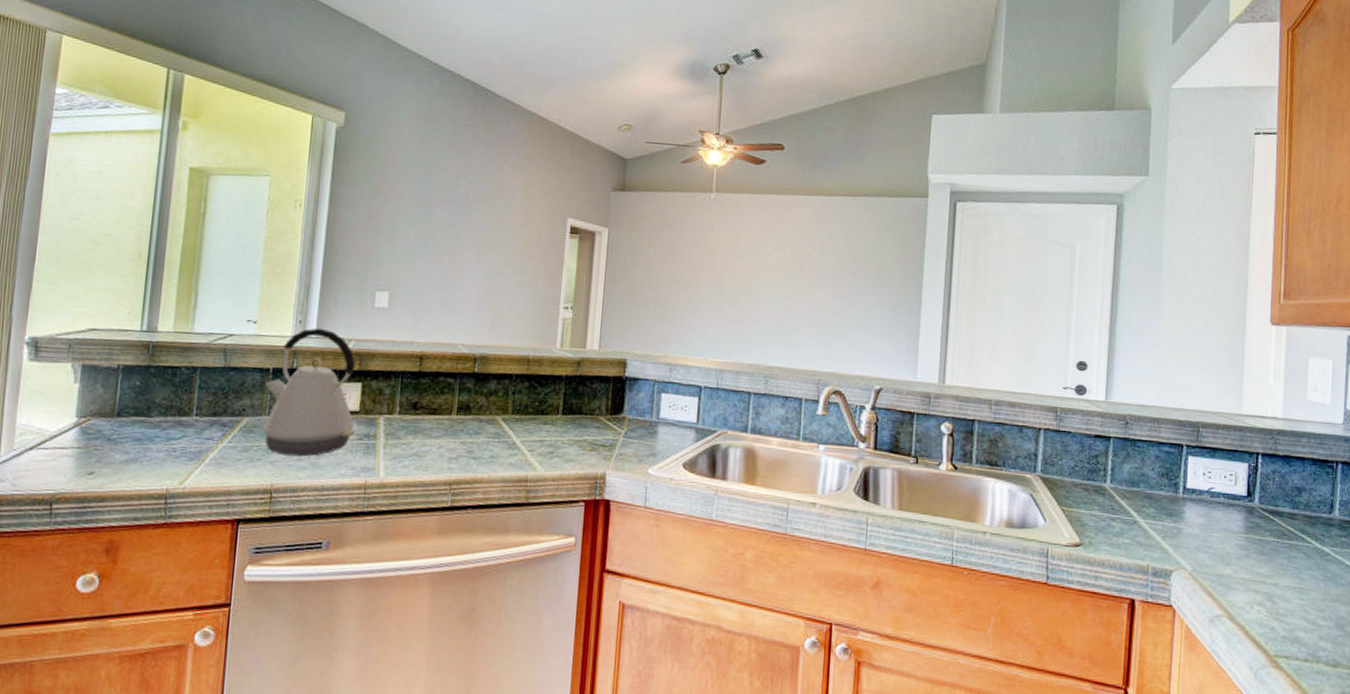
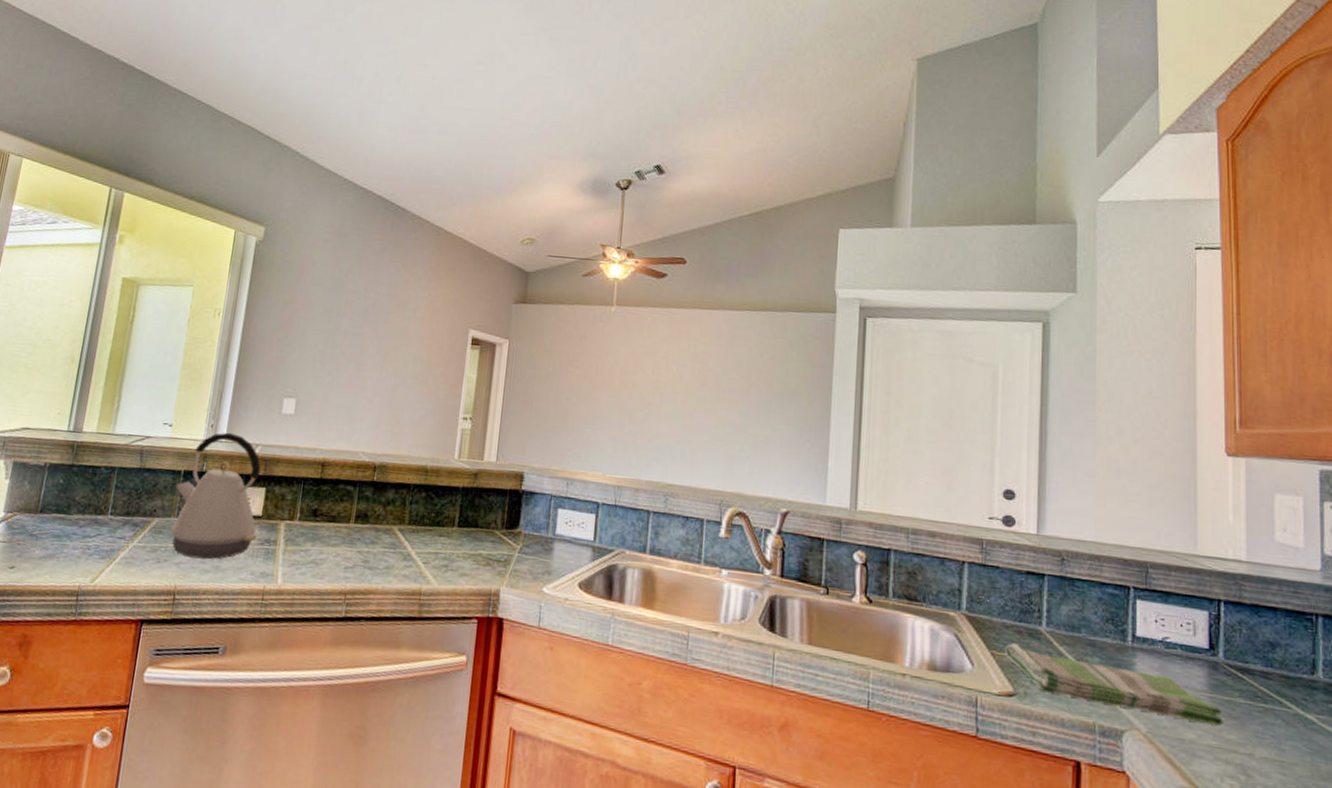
dish towel: none [1074,500,1255,561] -> present [1005,643,1223,726]

